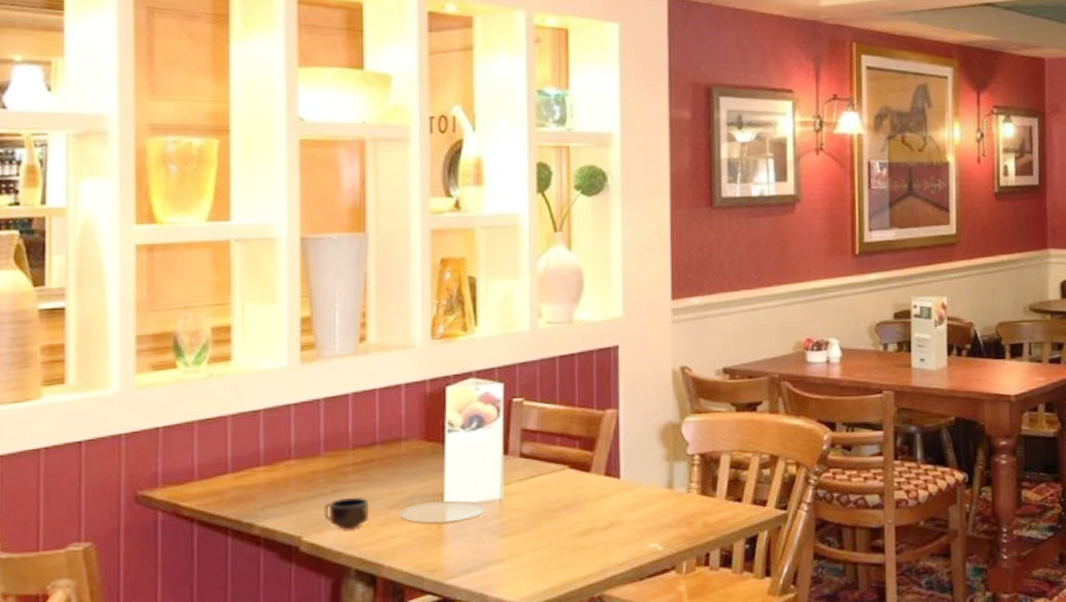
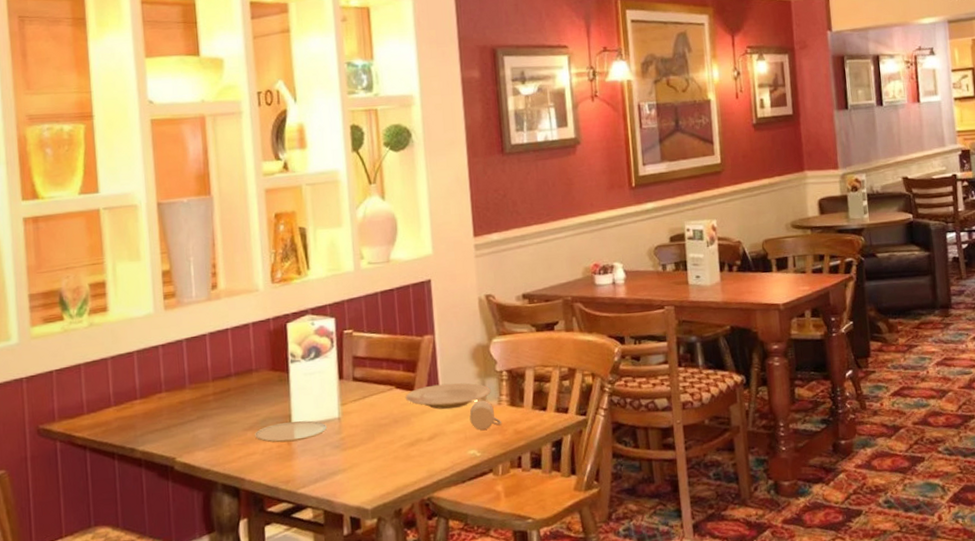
mug: present [324,496,370,529] -> none [192,421,230,449]
plate: none [579,465,680,496] -> present [405,382,491,410]
cup: none [653,486,690,521] -> present [469,400,502,430]

